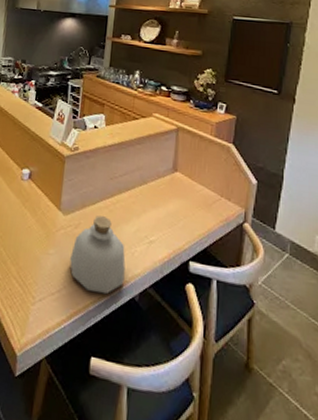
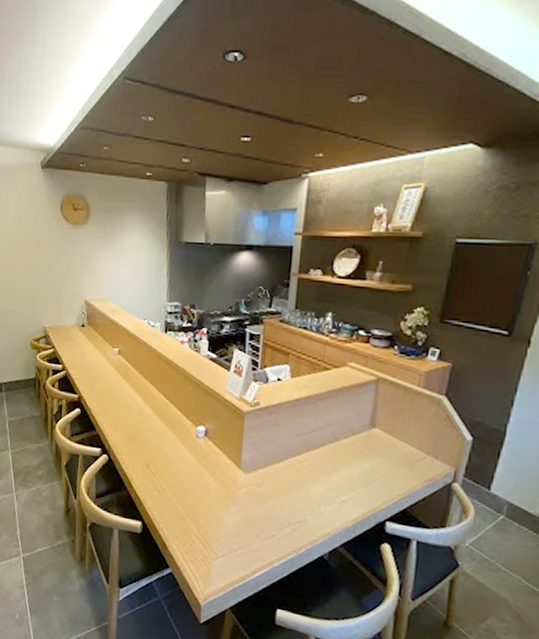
bottle: present [70,215,126,295] -> none [253,474,314,553]

